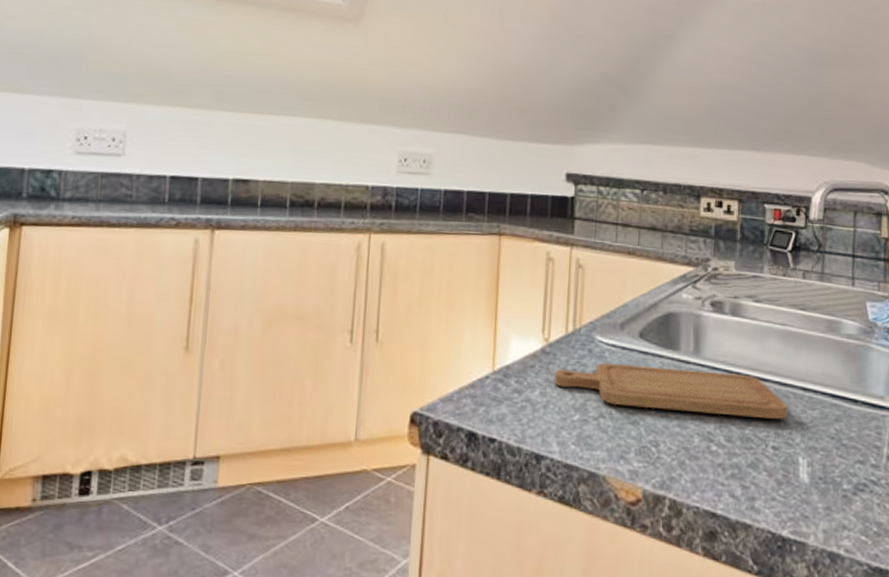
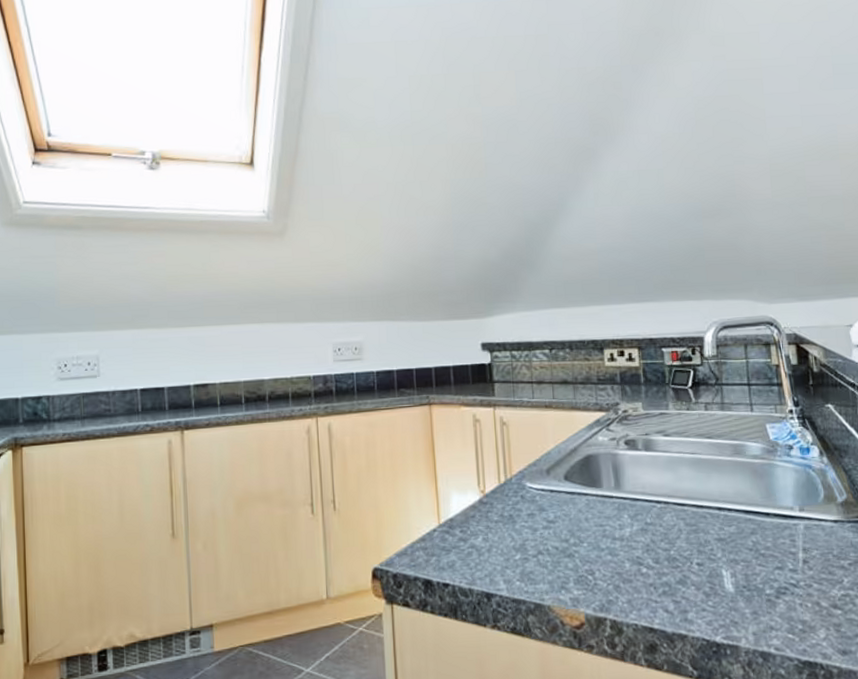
chopping board: present [554,362,788,420] -> none [493,502,707,542]

